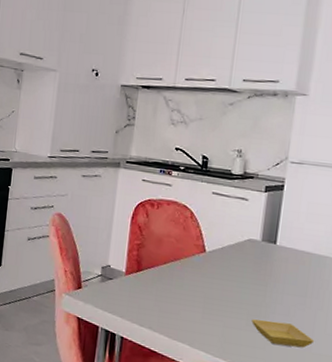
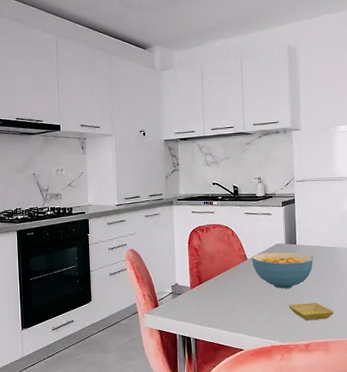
cereal bowl: none [211,247,297,299] -> present [252,252,313,289]

